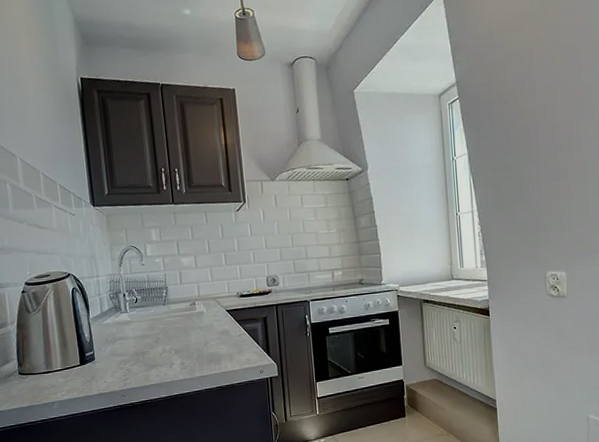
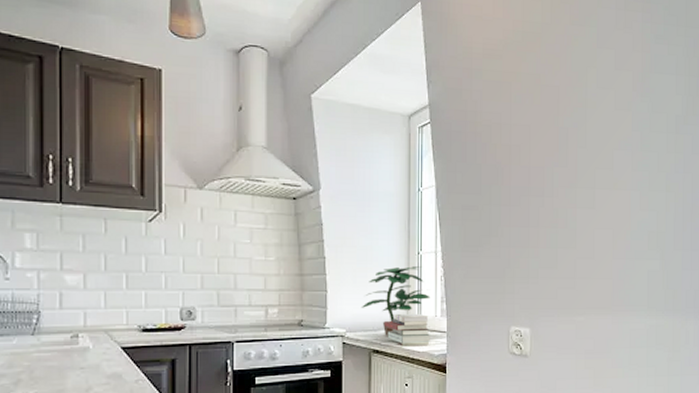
potted plant: none [410,225,470,288] -> present [361,266,430,336]
books: none [430,266,474,295] -> present [383,313,431,345]

